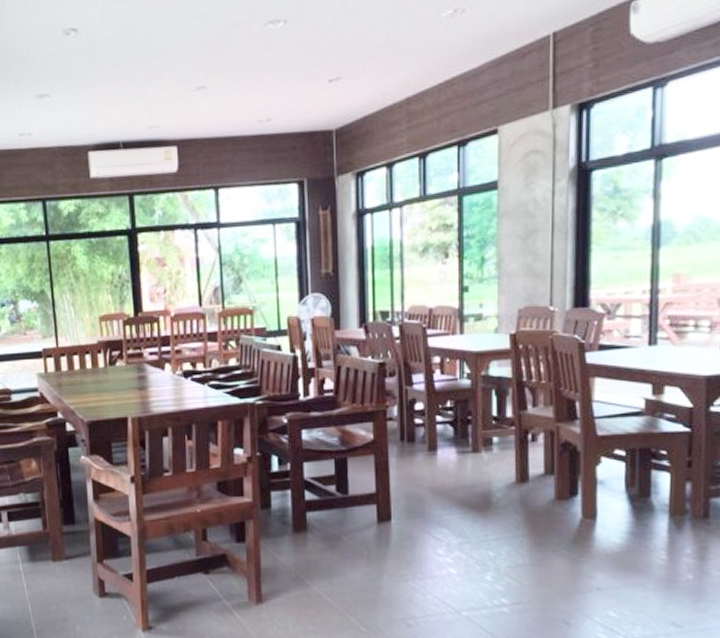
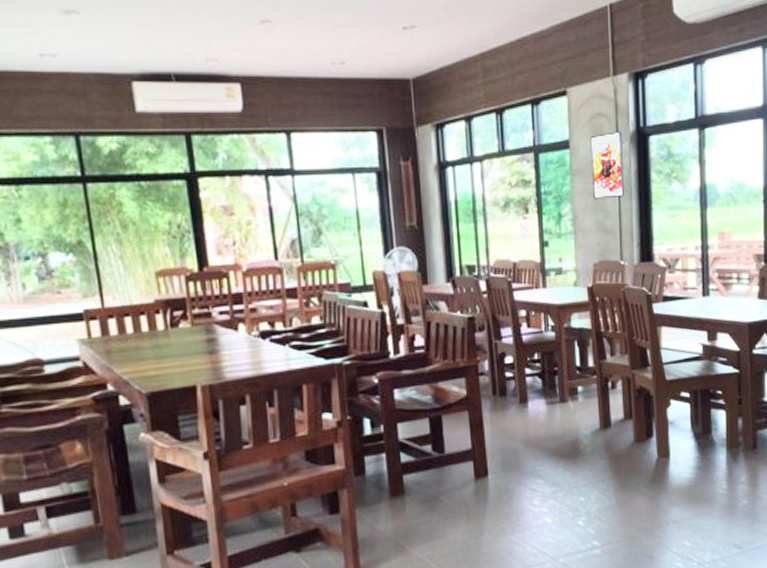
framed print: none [521,168,560,242] -> present [590,131,625,199]

